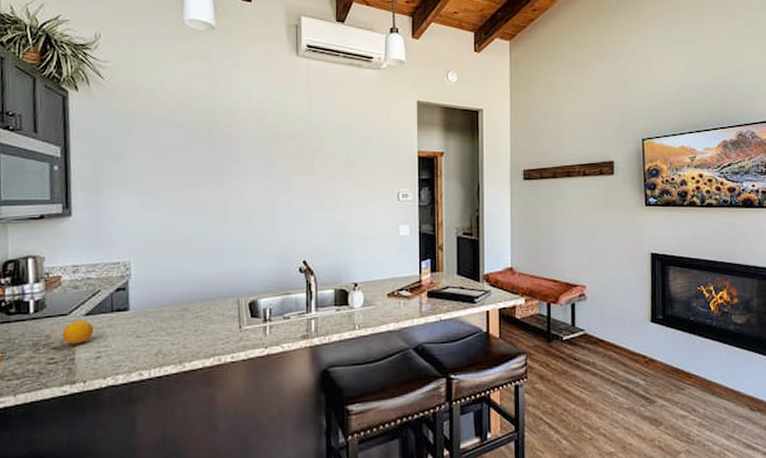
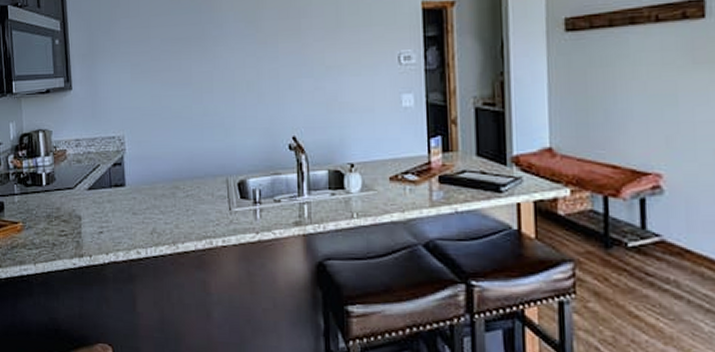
fruit: present [62,319,94,345] -> none [70,194,96,219]

